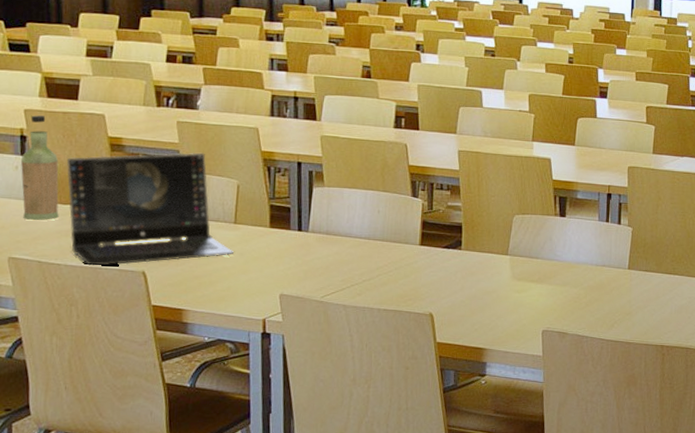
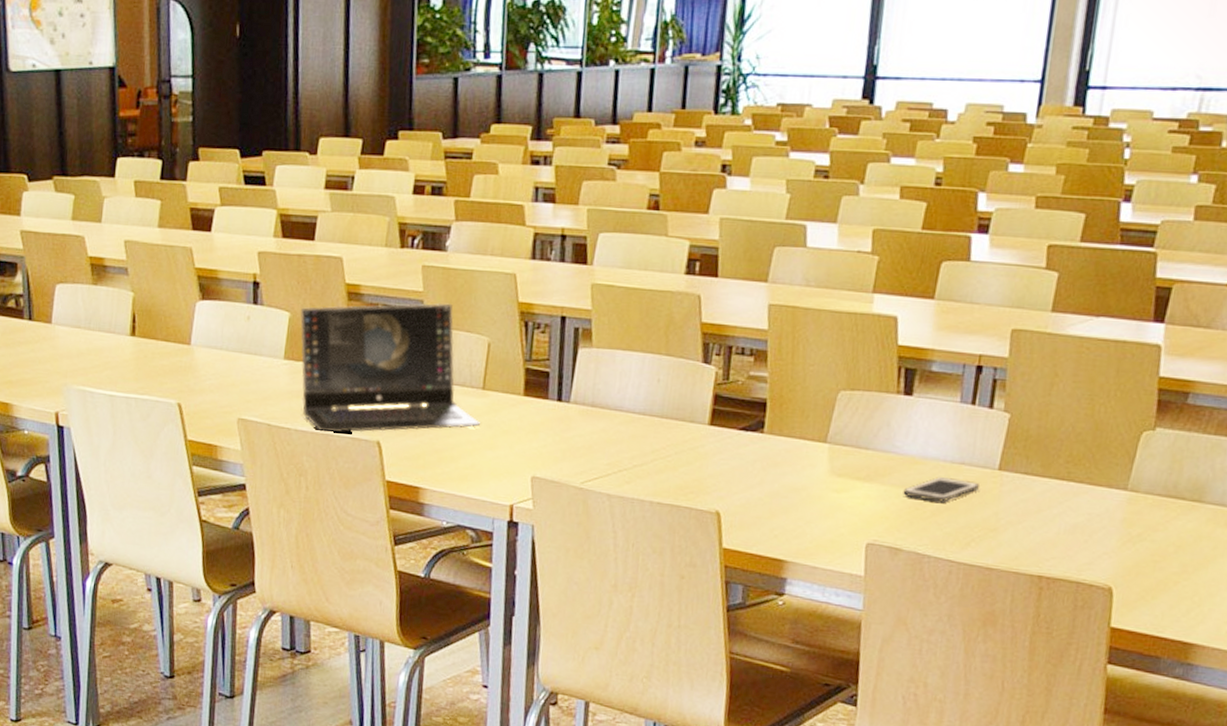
bottle: present [21,115,59,221] -> none [253,258,292,379]
cell phone: none [565,277,616,296] -> present [903,477,979,502]

